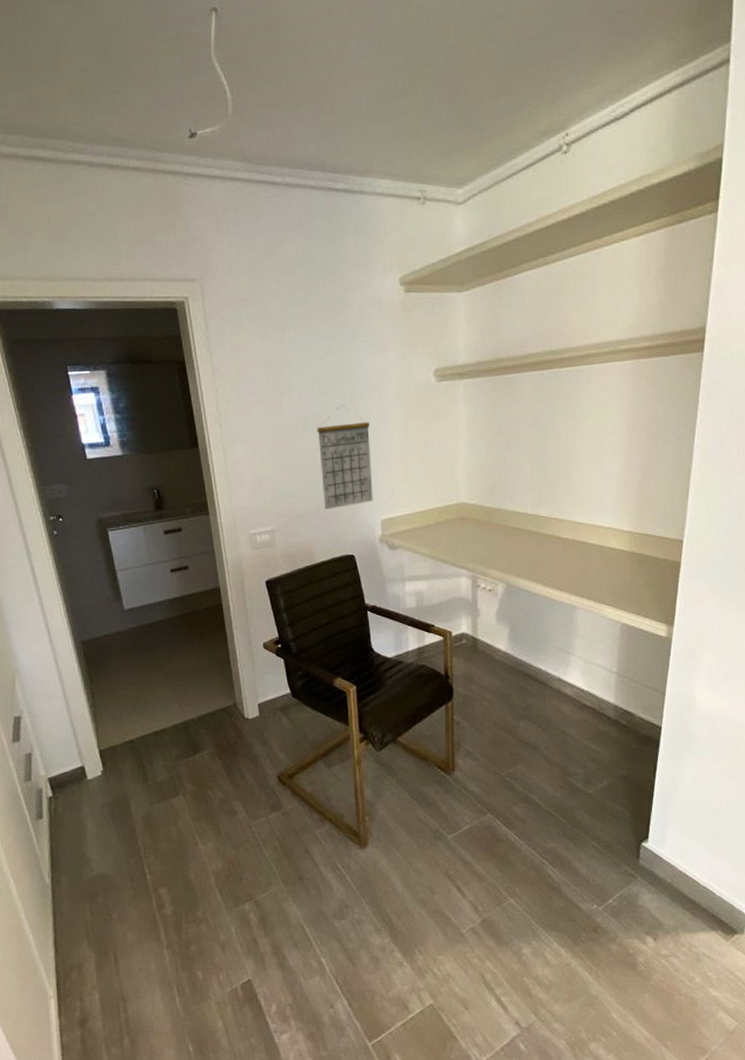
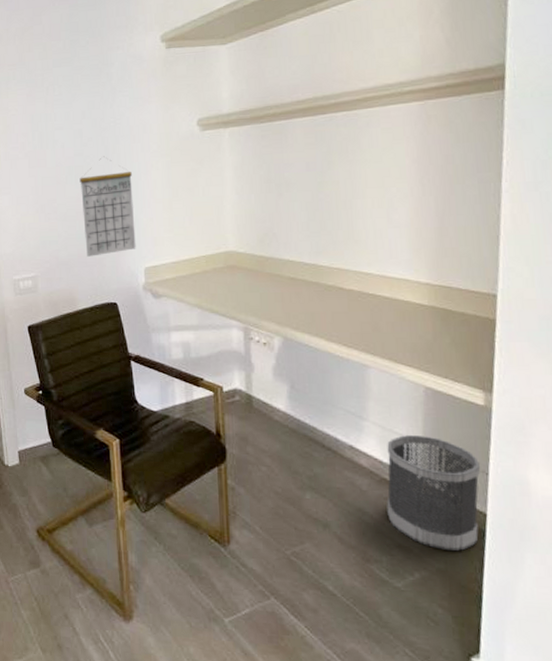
wastebasket: none [585,665,660,760] -> present [386,434,481,552]

